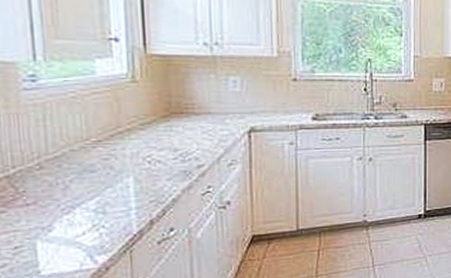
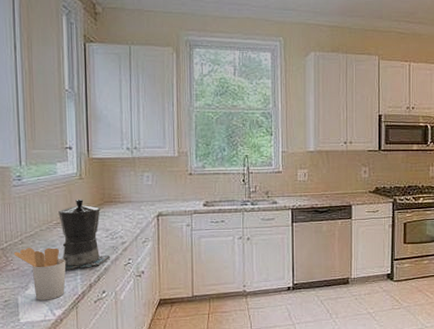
utensil holder: none [26,173,114,245] -> present [13,247,66,301]
coffee maker: none [99,108,182,204] -> present [58,199,111,271]

